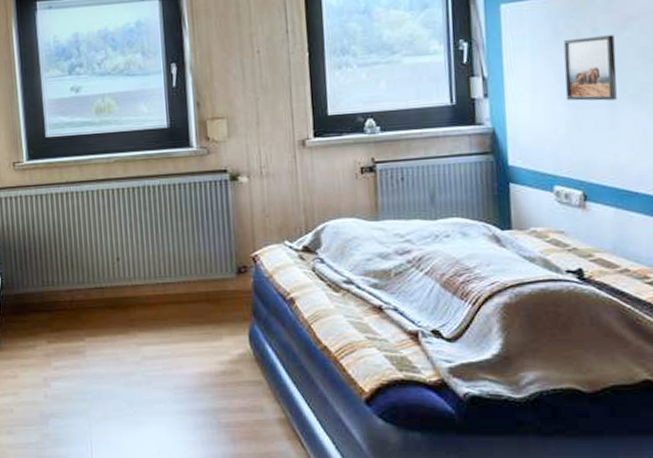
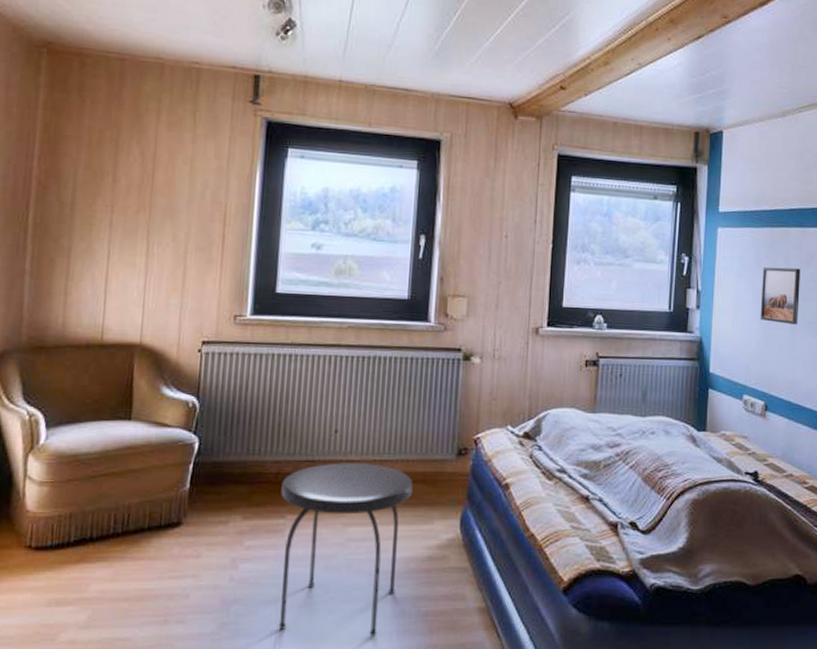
side table: none [76,287,198,446] -> present [278,463,413,636]

